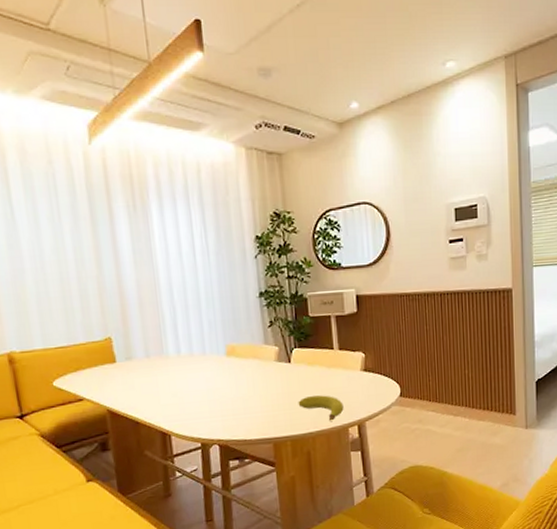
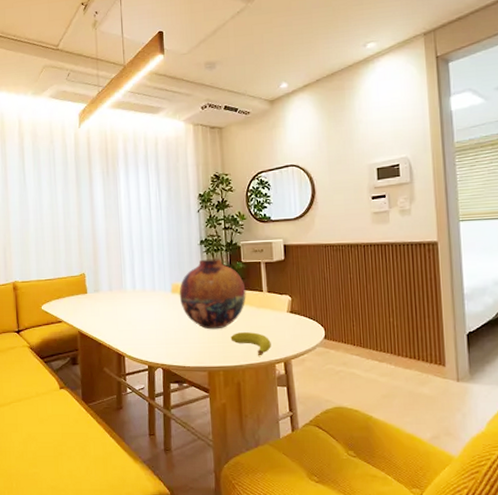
vase: none [235,313,315,396] -> present [179,258,246,330]

